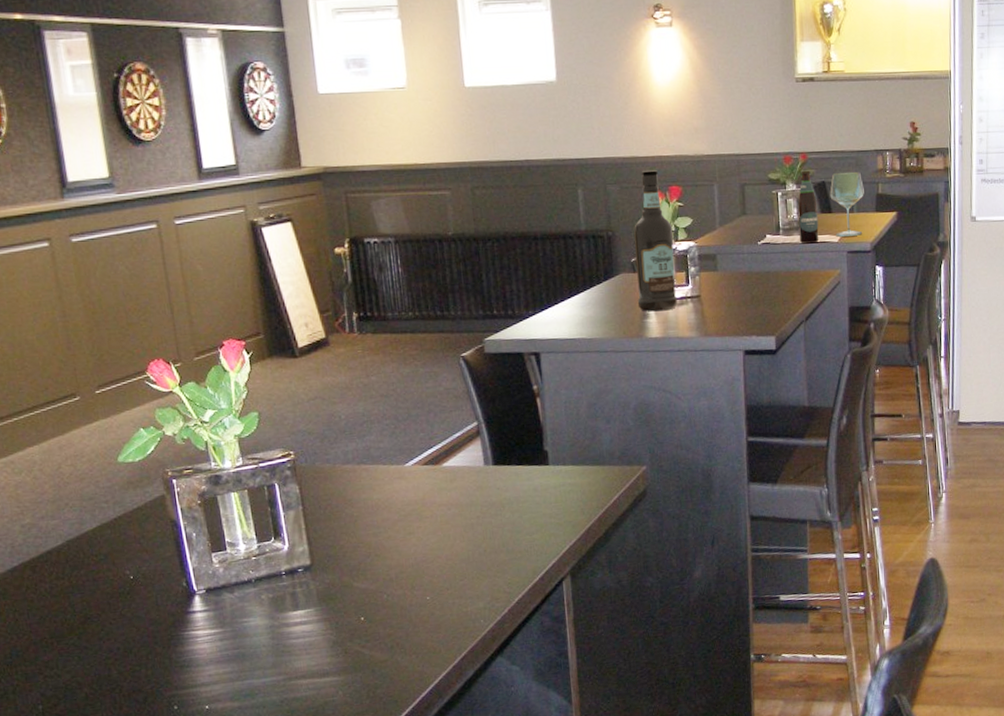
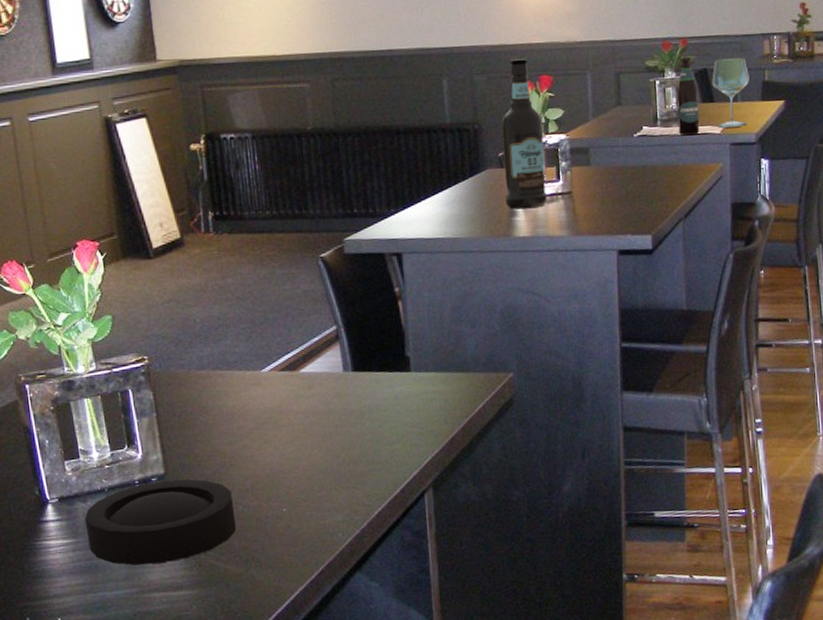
ashtray: none [231,569,382,654] -> present [84,479,237,566]

